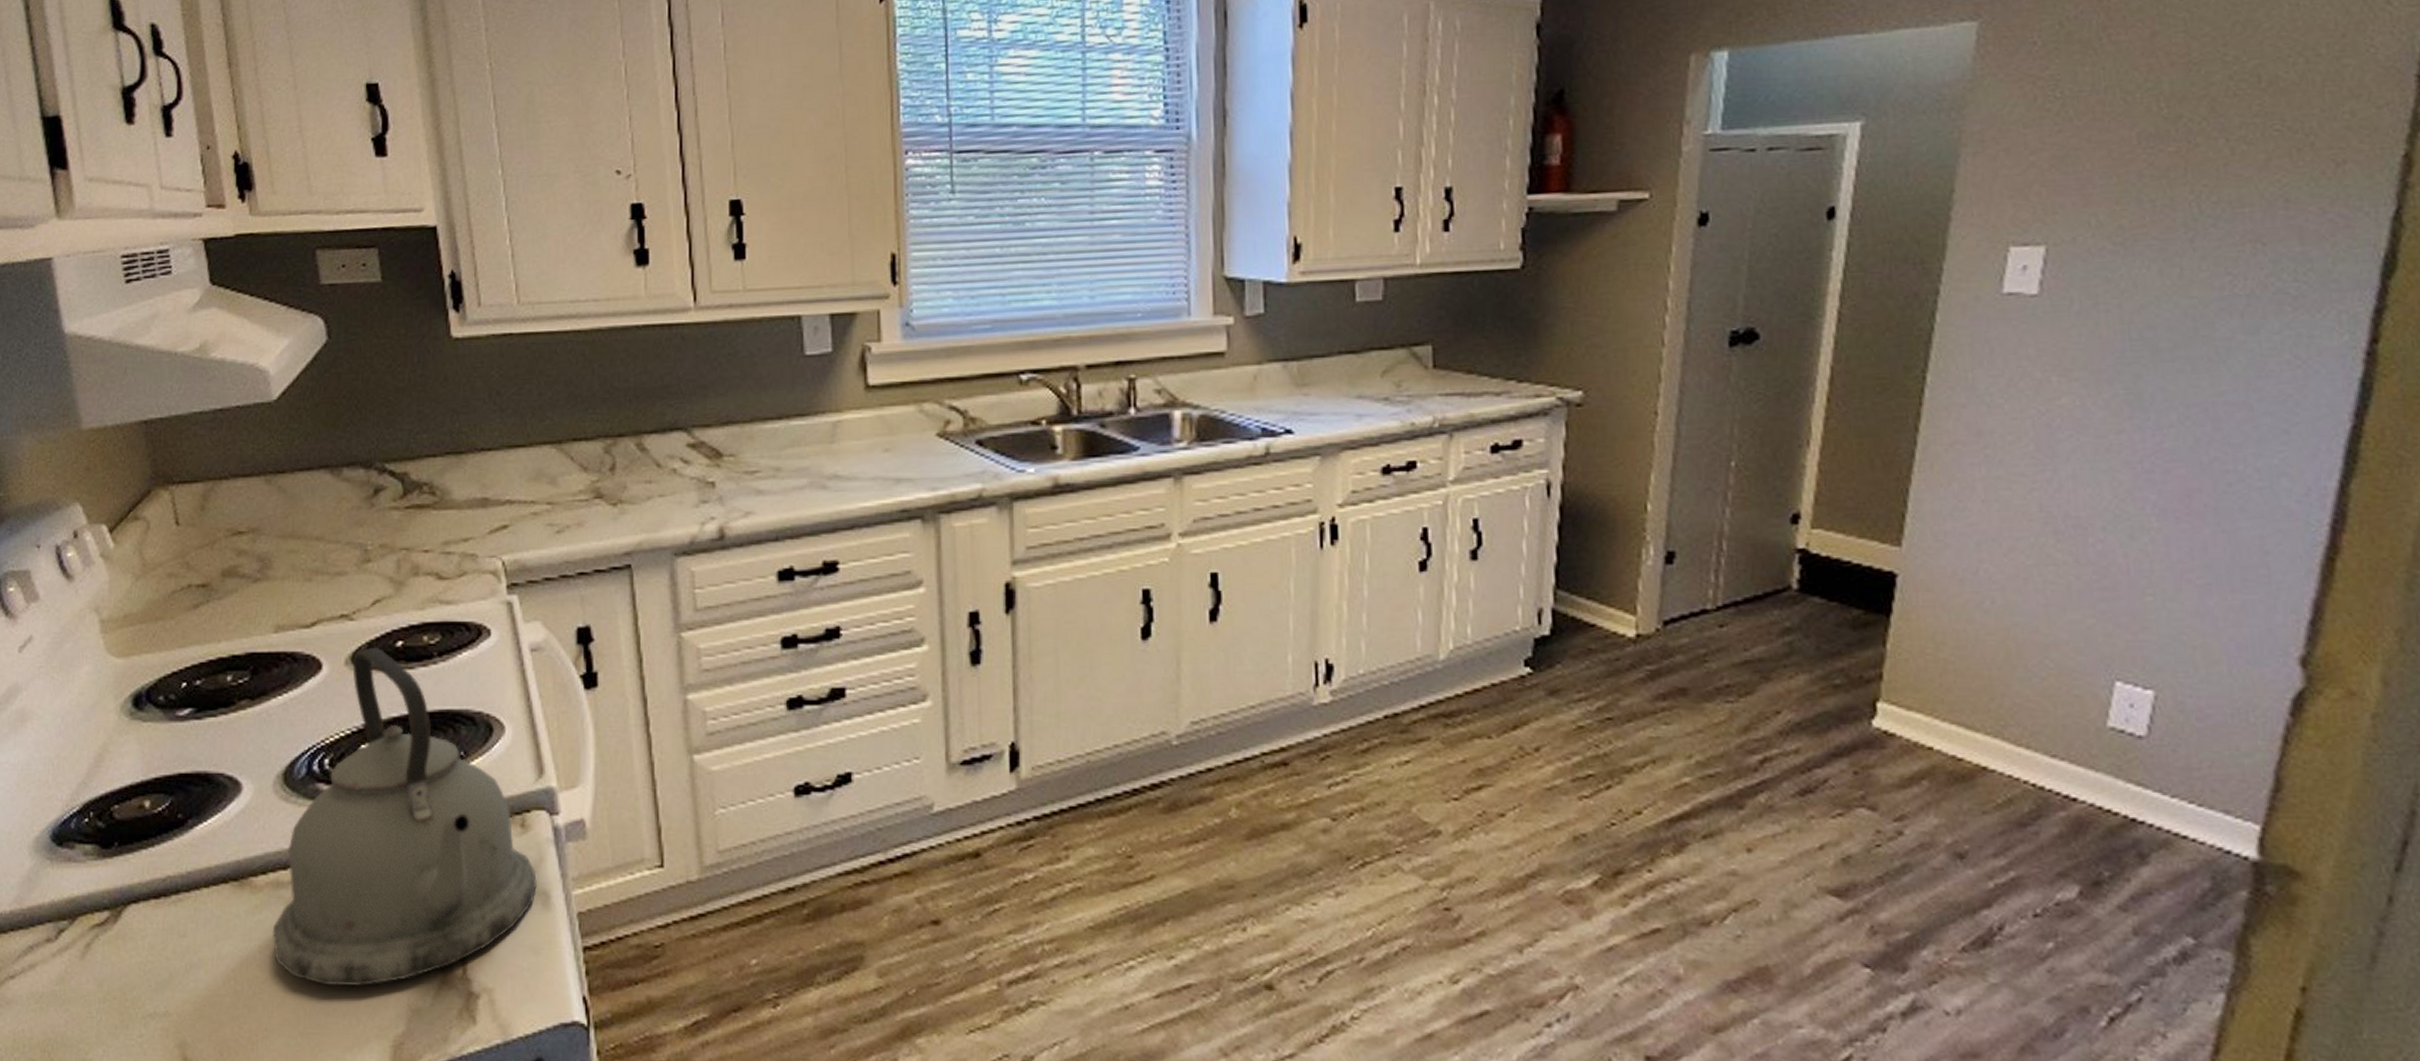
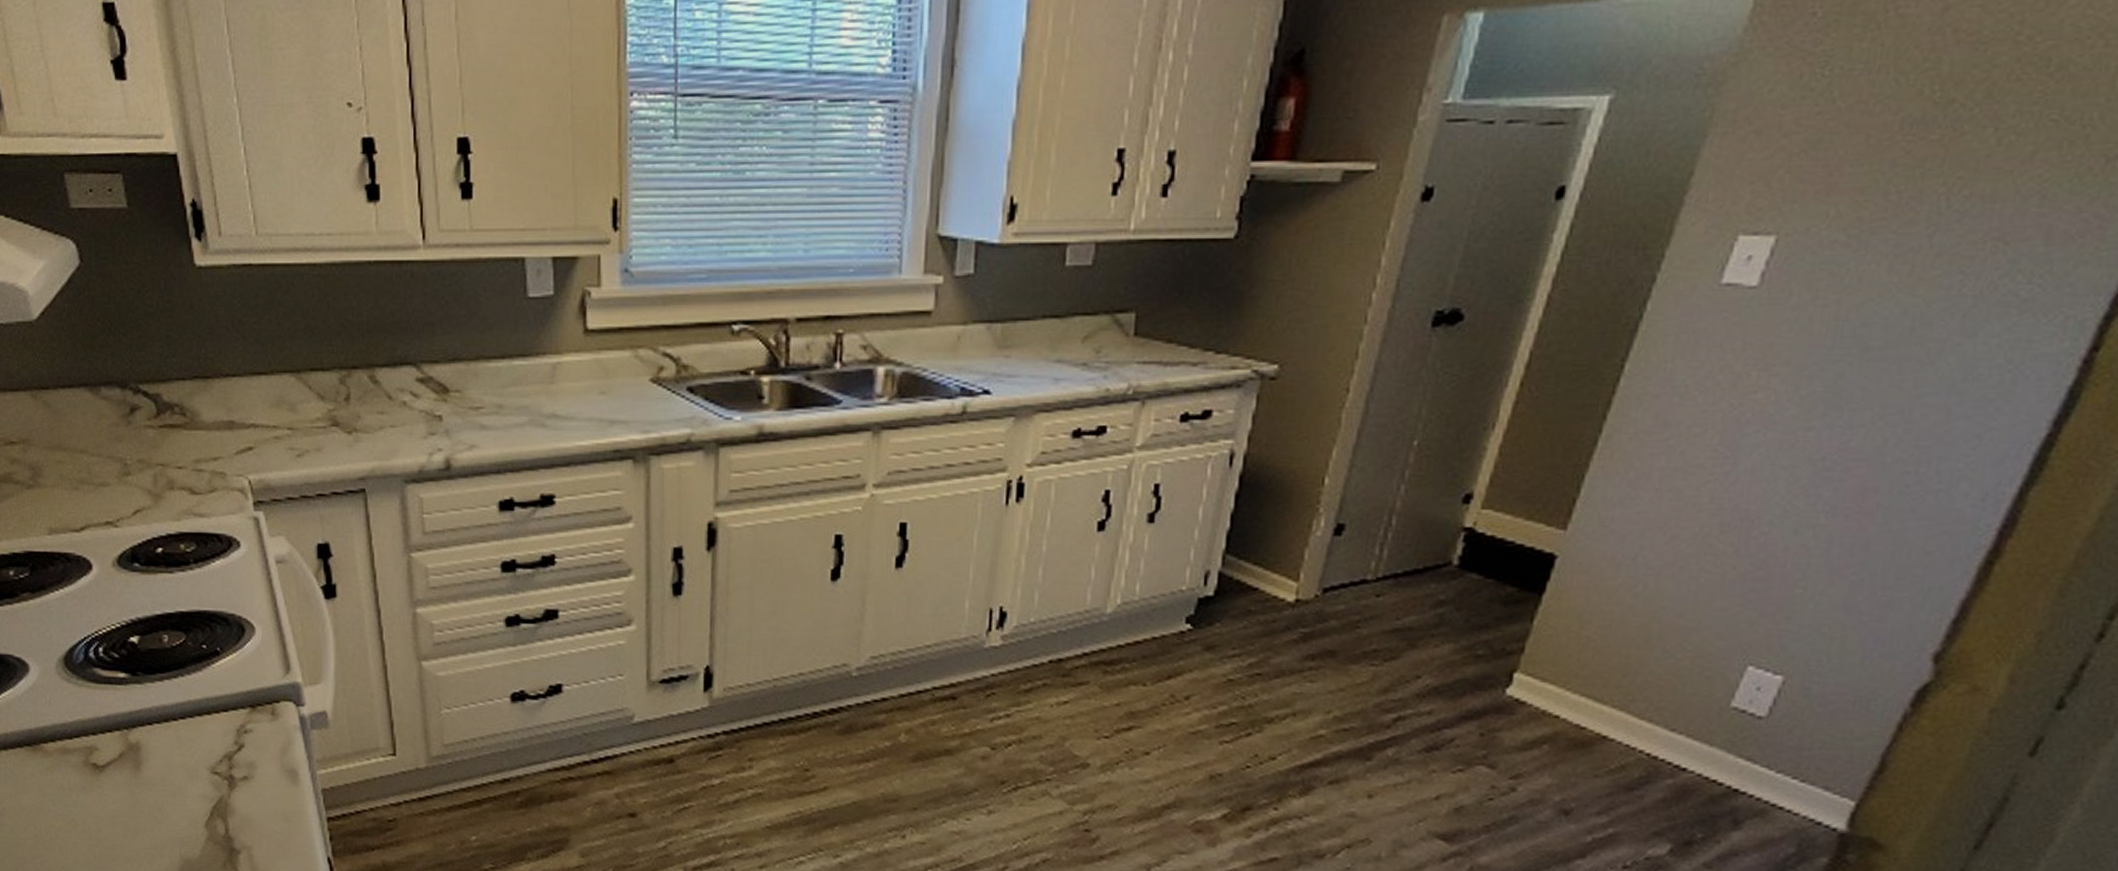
kettle: present [272,647,537,987] -> none [63,552,286,839]

